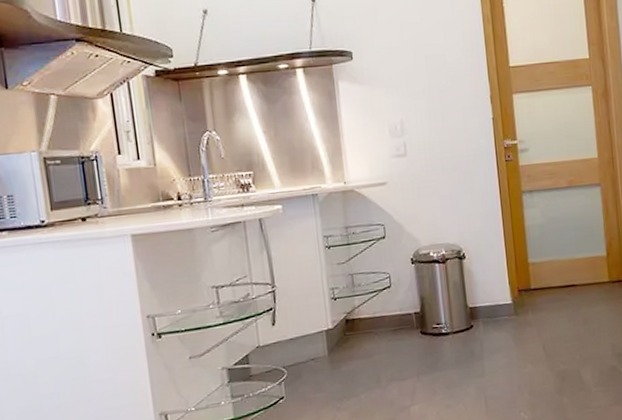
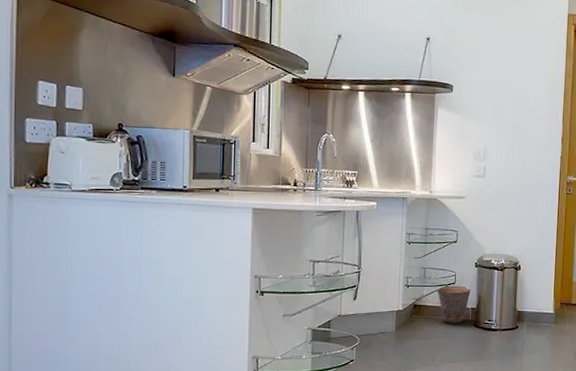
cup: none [369,288,411,335] -> present [436,285,471,323]

